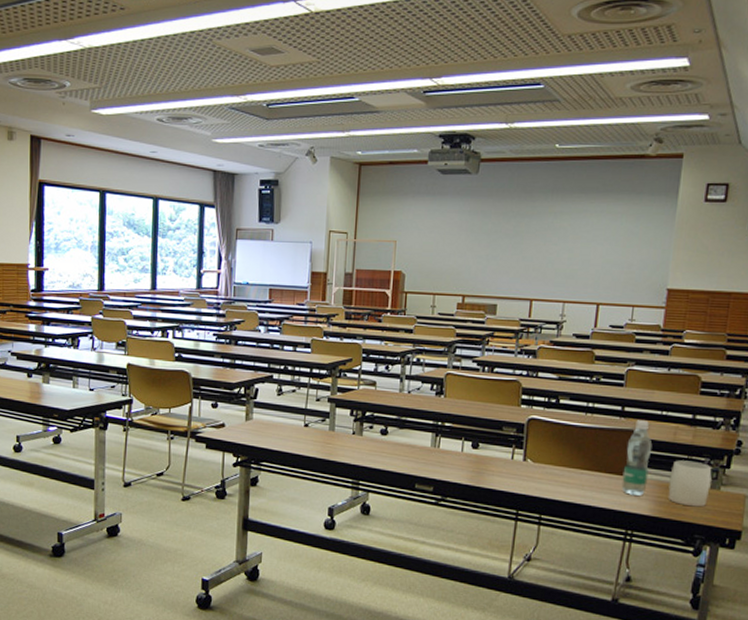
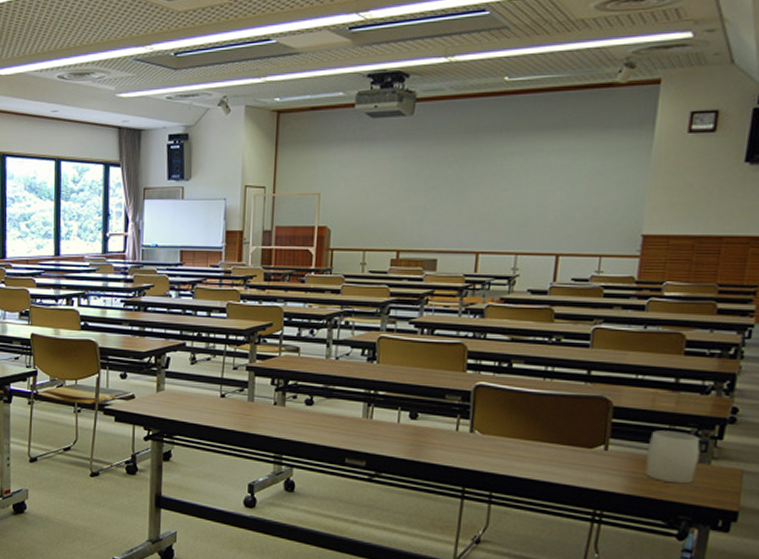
bottle: present [621,420,653,496] -> none [588,385,626,471]

